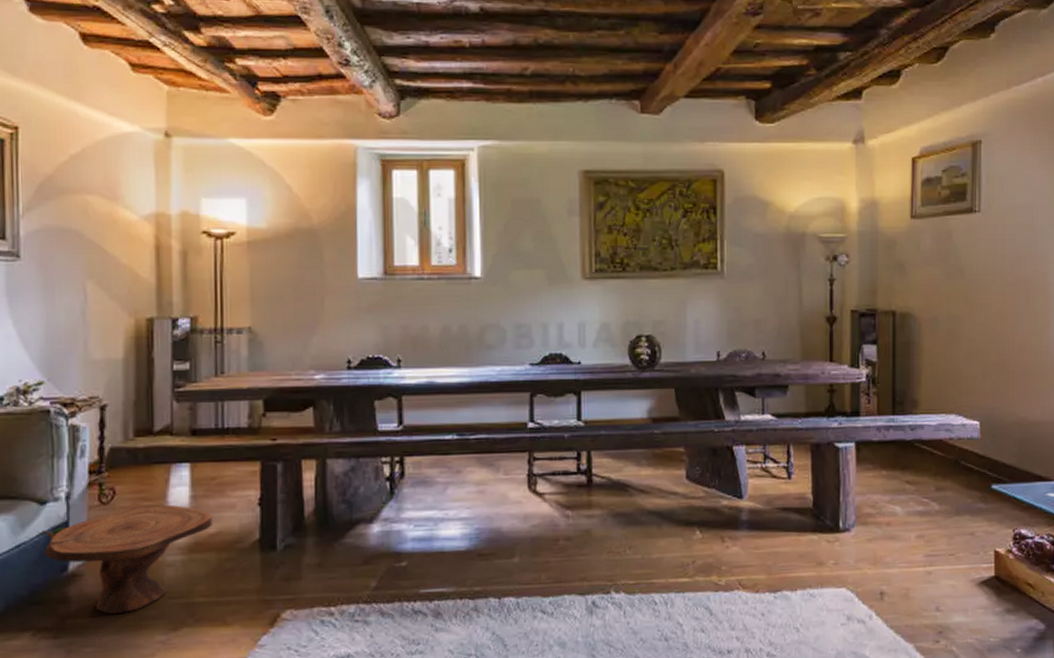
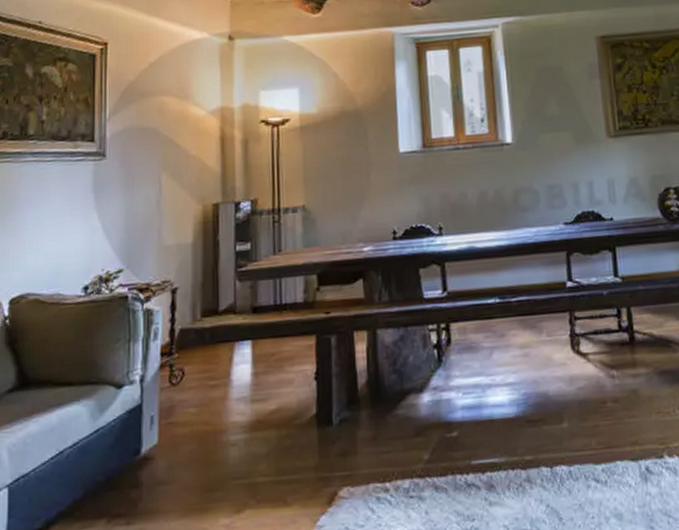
side table: present [37,504,213,614] -> none [114,383,273,498]

